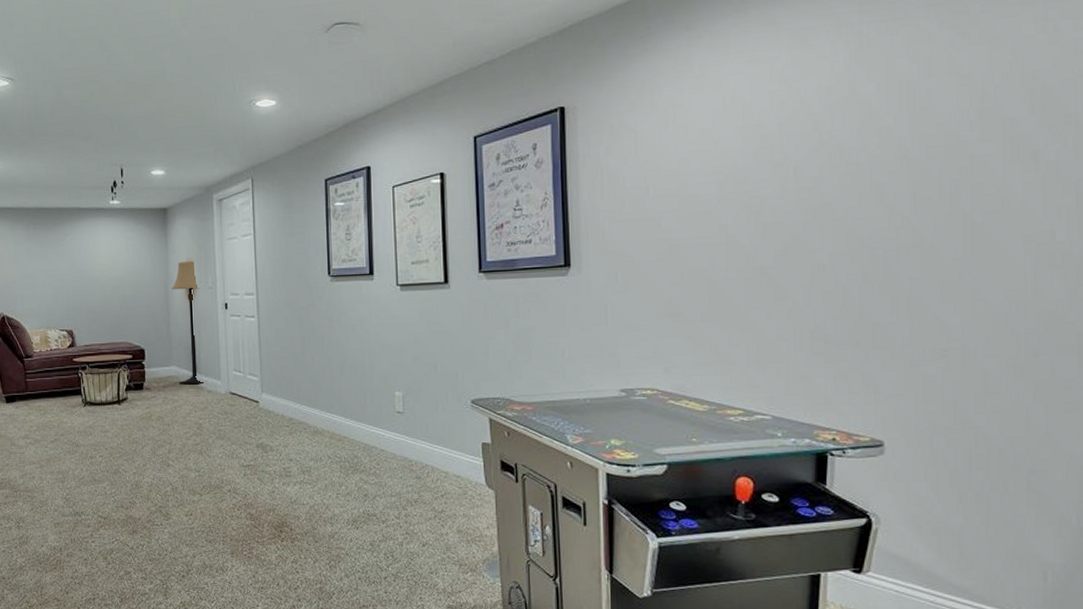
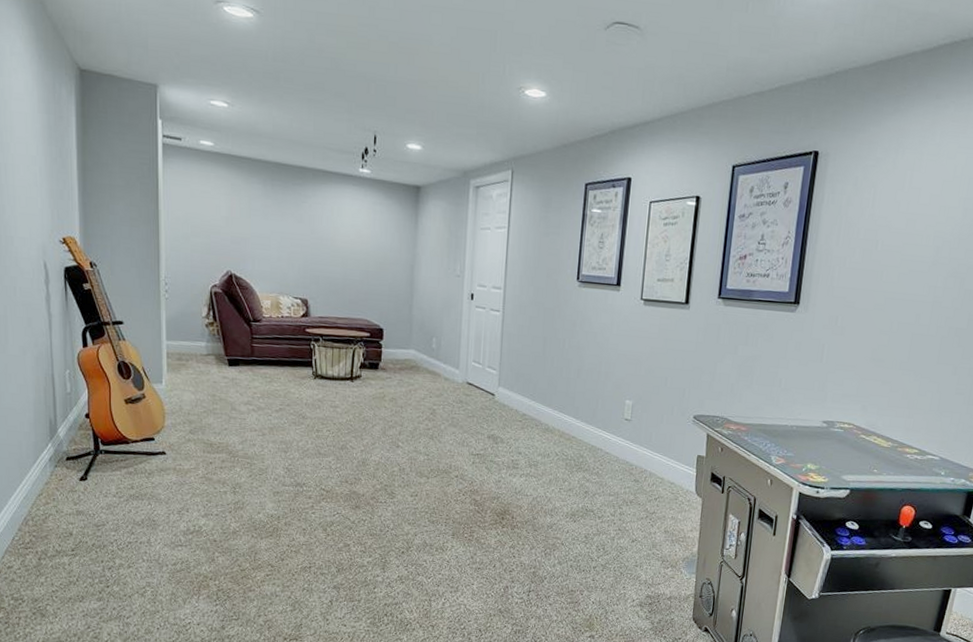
lamp: present [171,261,204,385] -> none [416,245,447,371]

